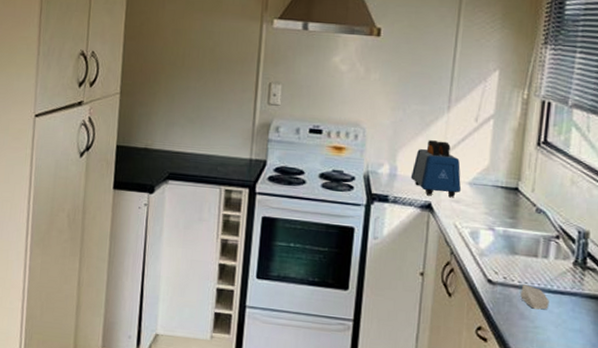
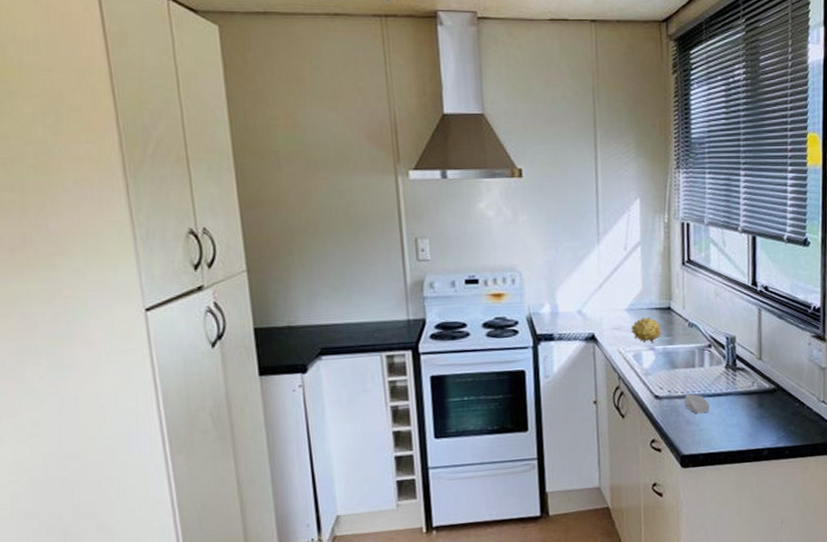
toaster: present [410,140,462,198] -> none [571,273,621,328]
fruit: none [471,193,505,222] -> present [630,316,662,343]

